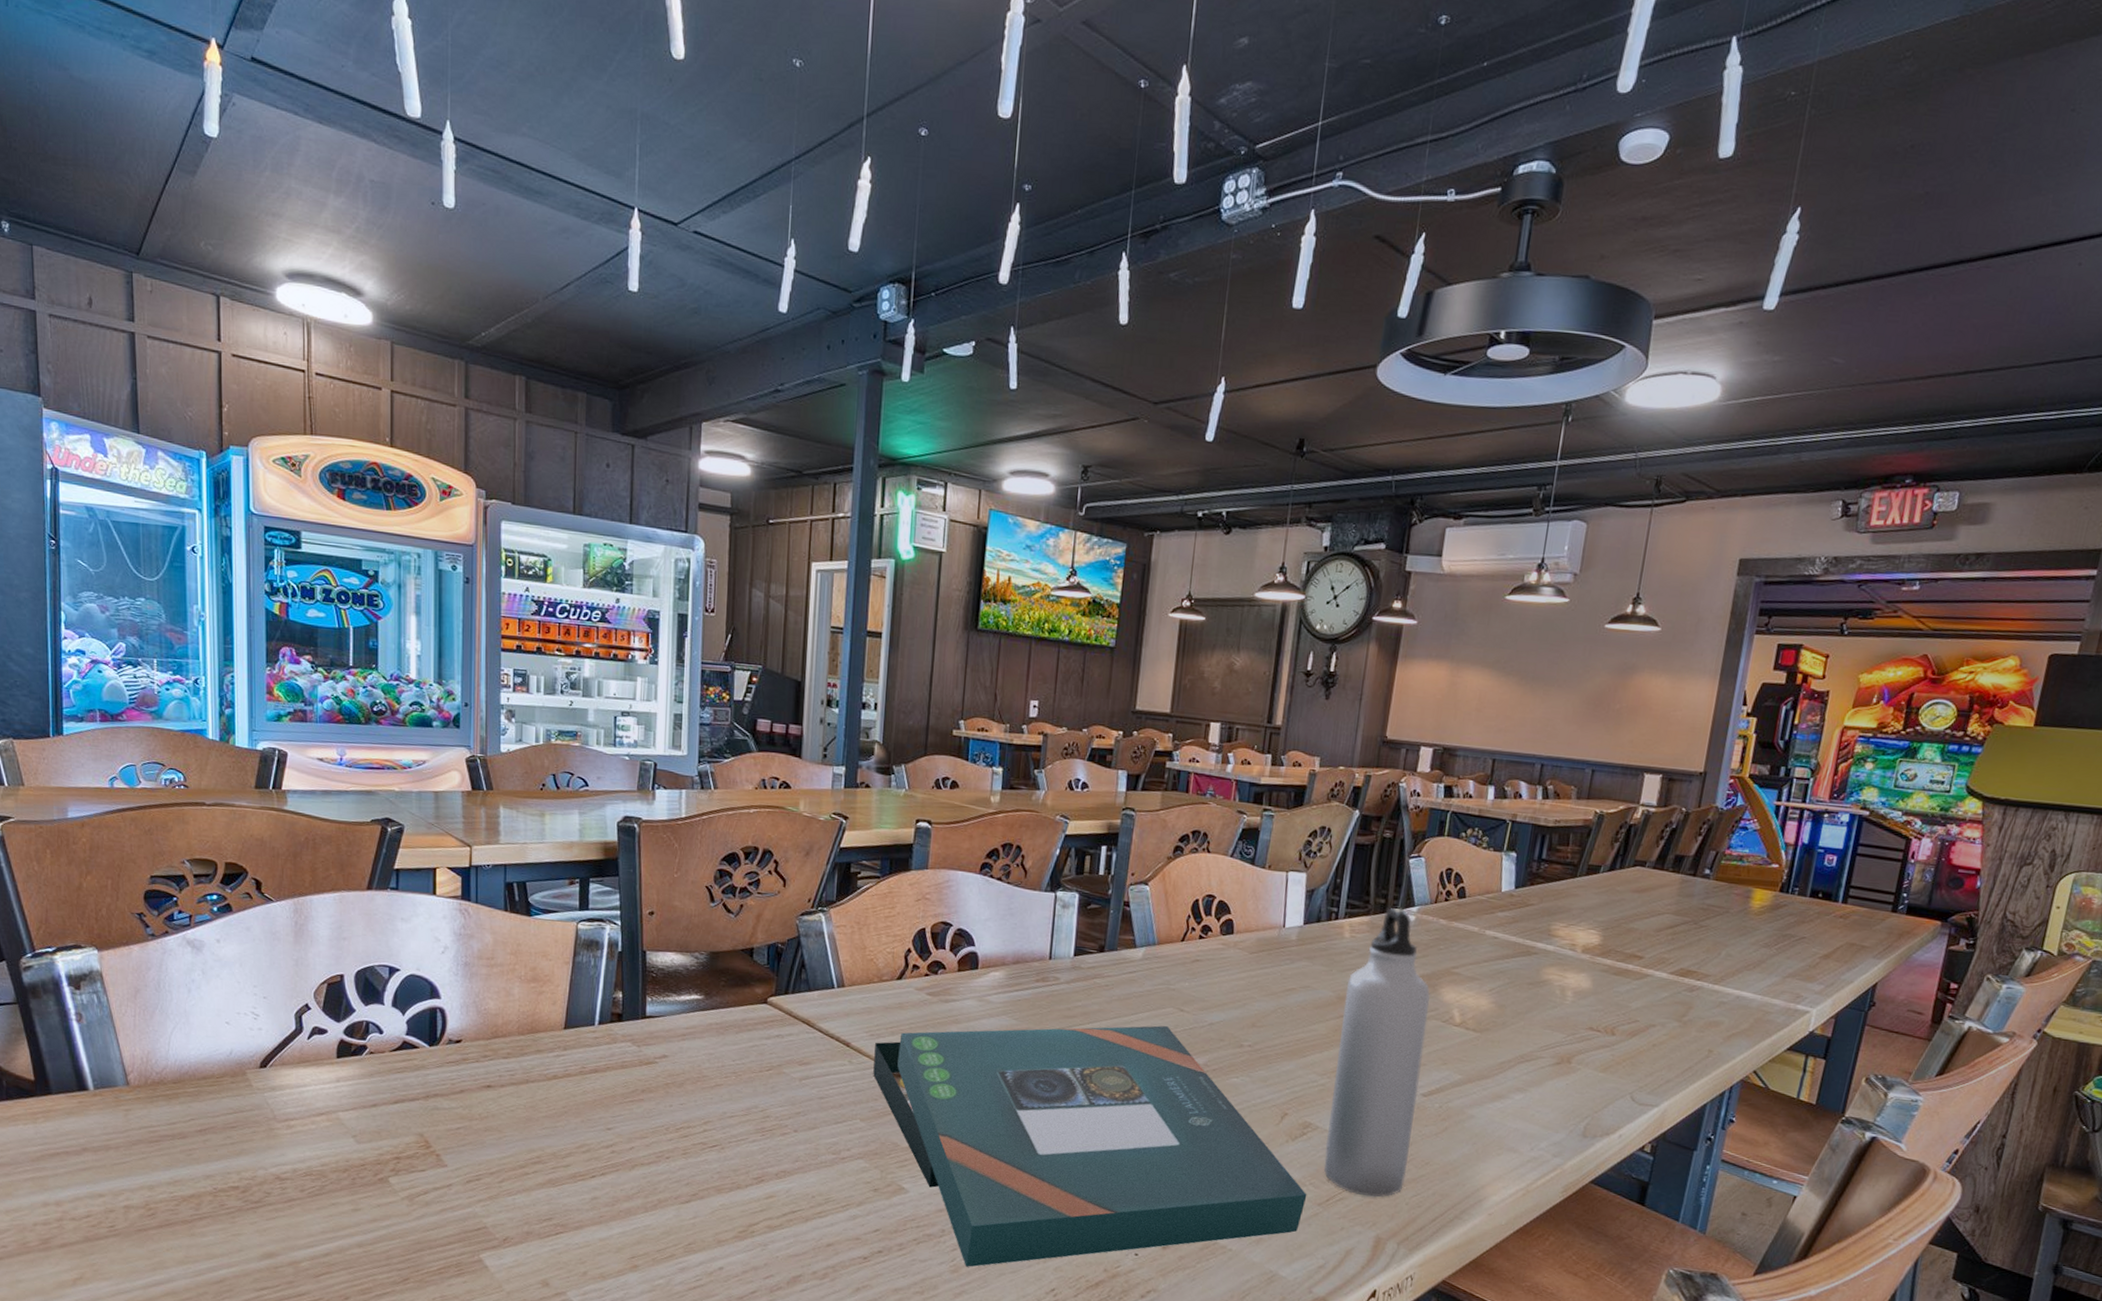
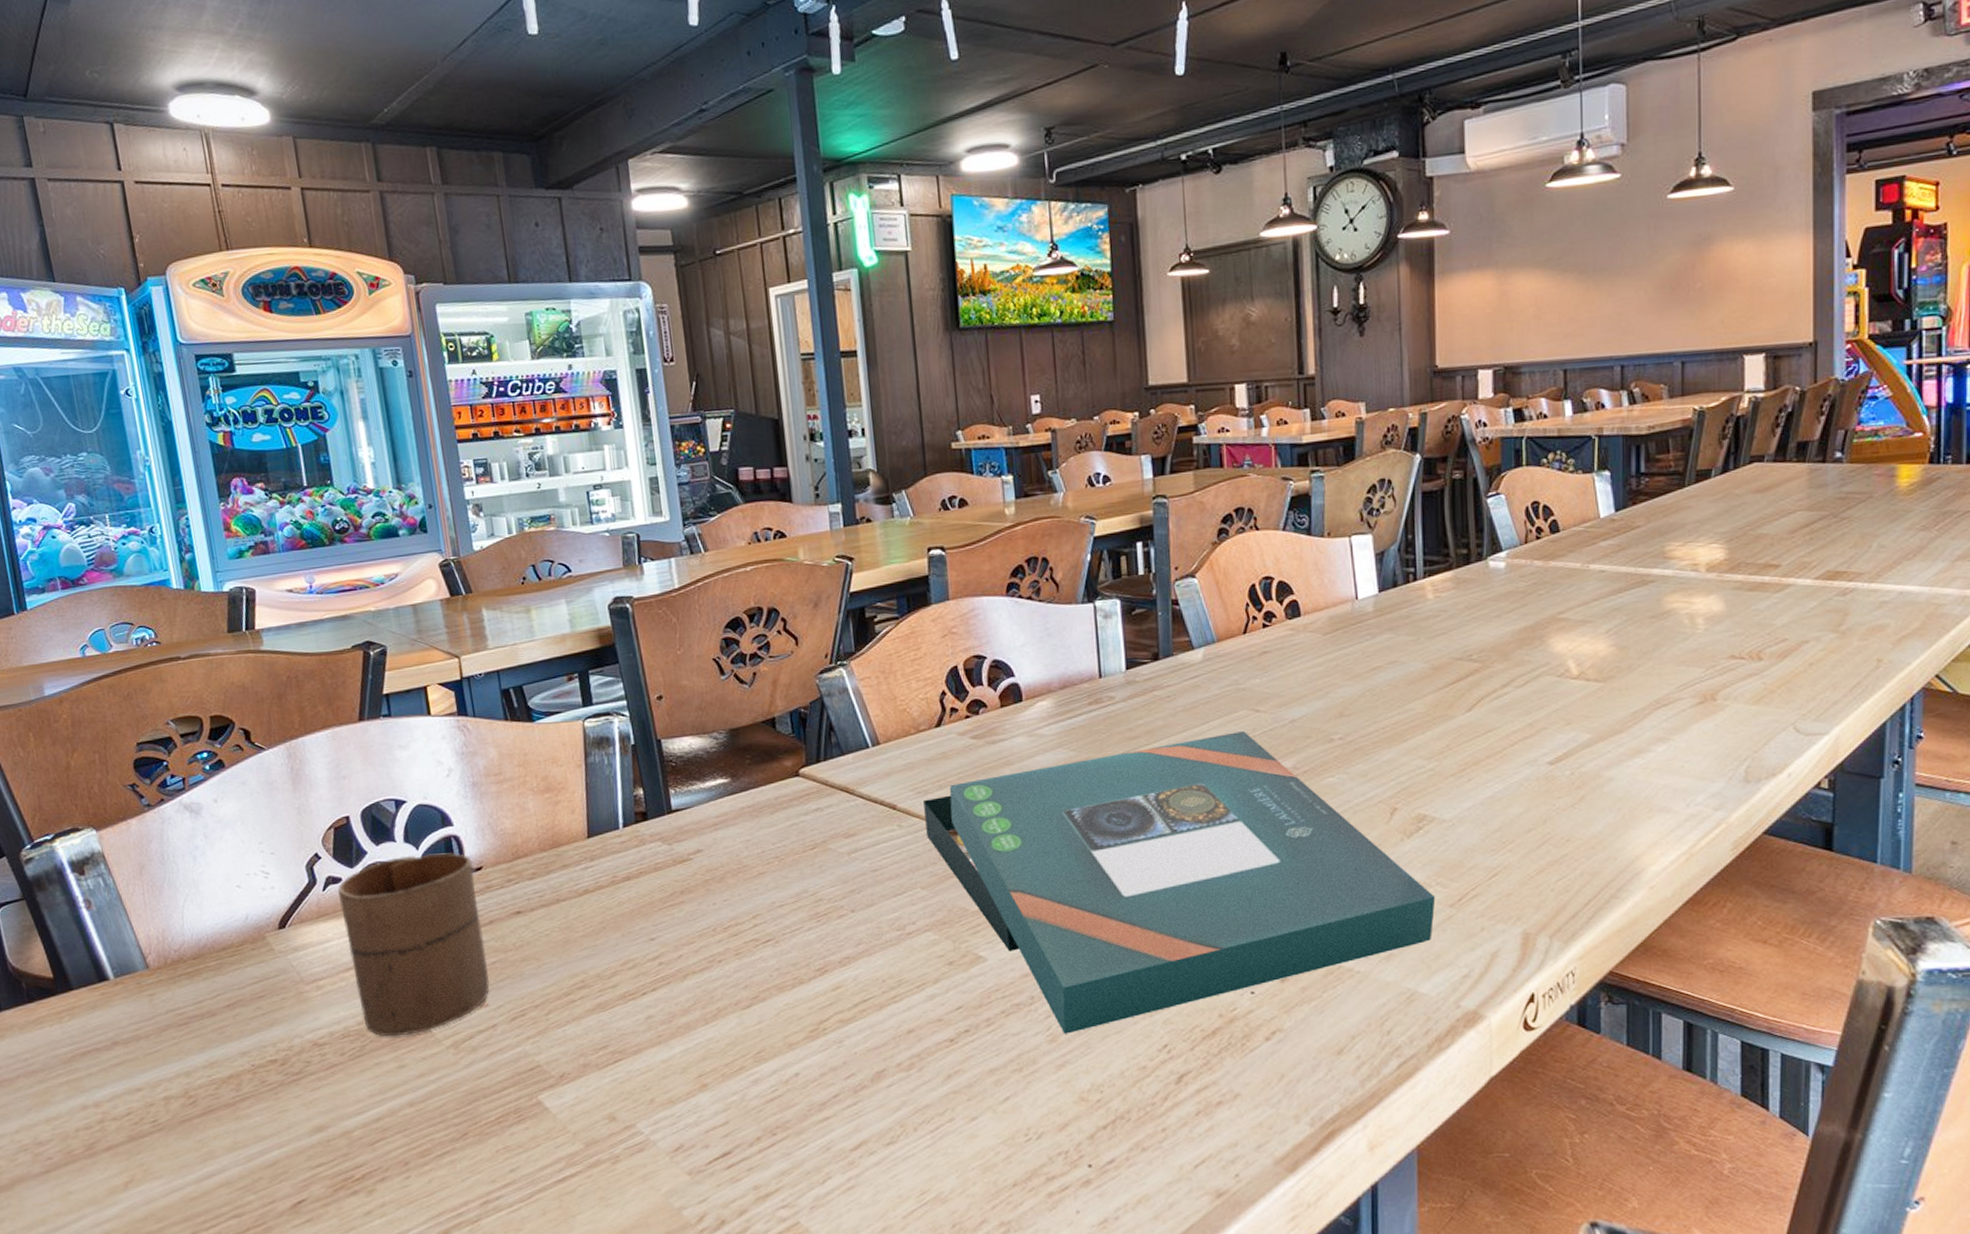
cup: none [321,1019,454,1182] -> present [338,853,490,1037]
water bottle: present [1323,908,1431,1197] -> none [1439,555,1546,889]

